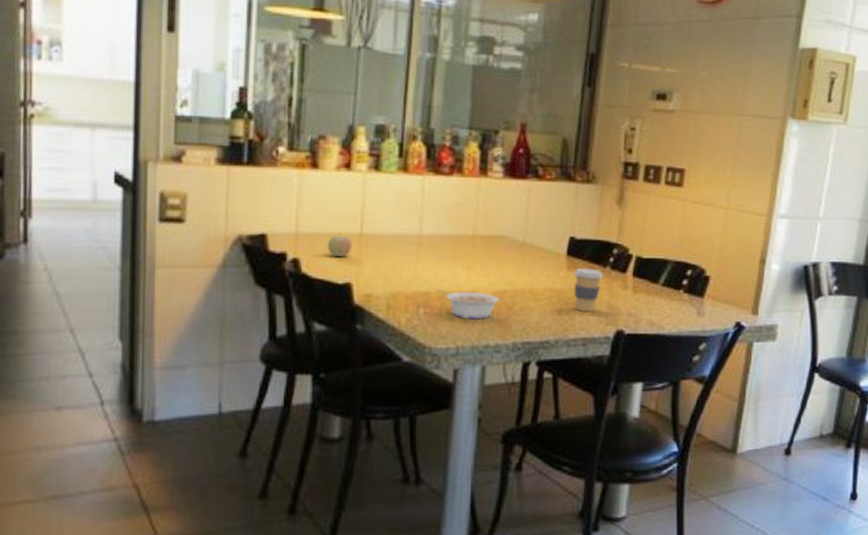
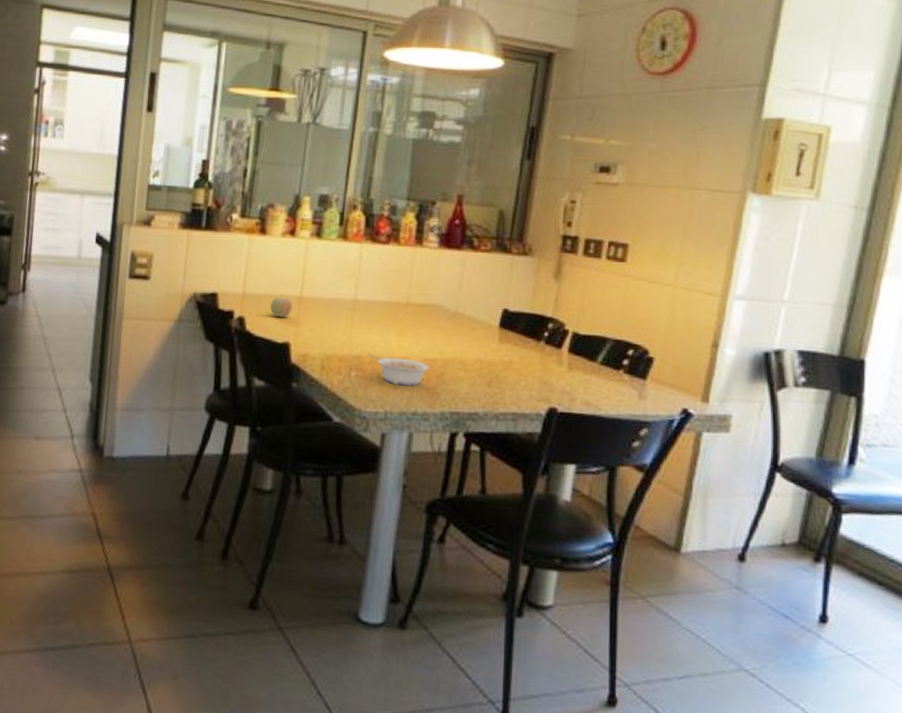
coffee cup: present [574,268,604,311] -> none [505,341,537,386]

